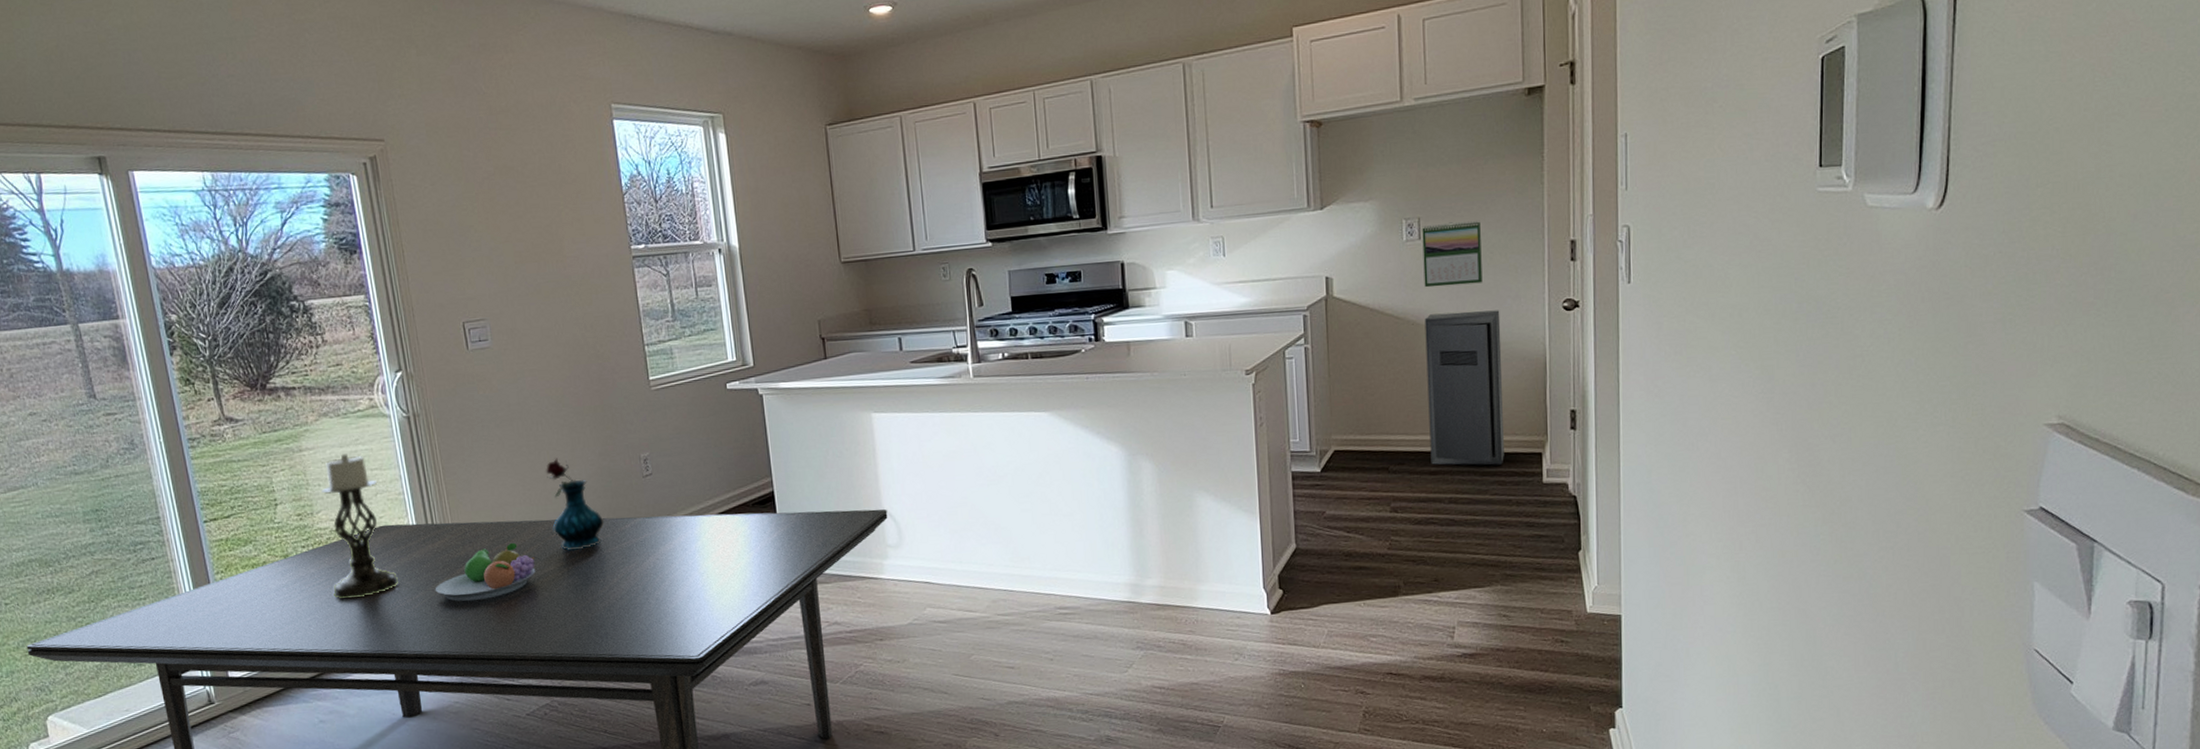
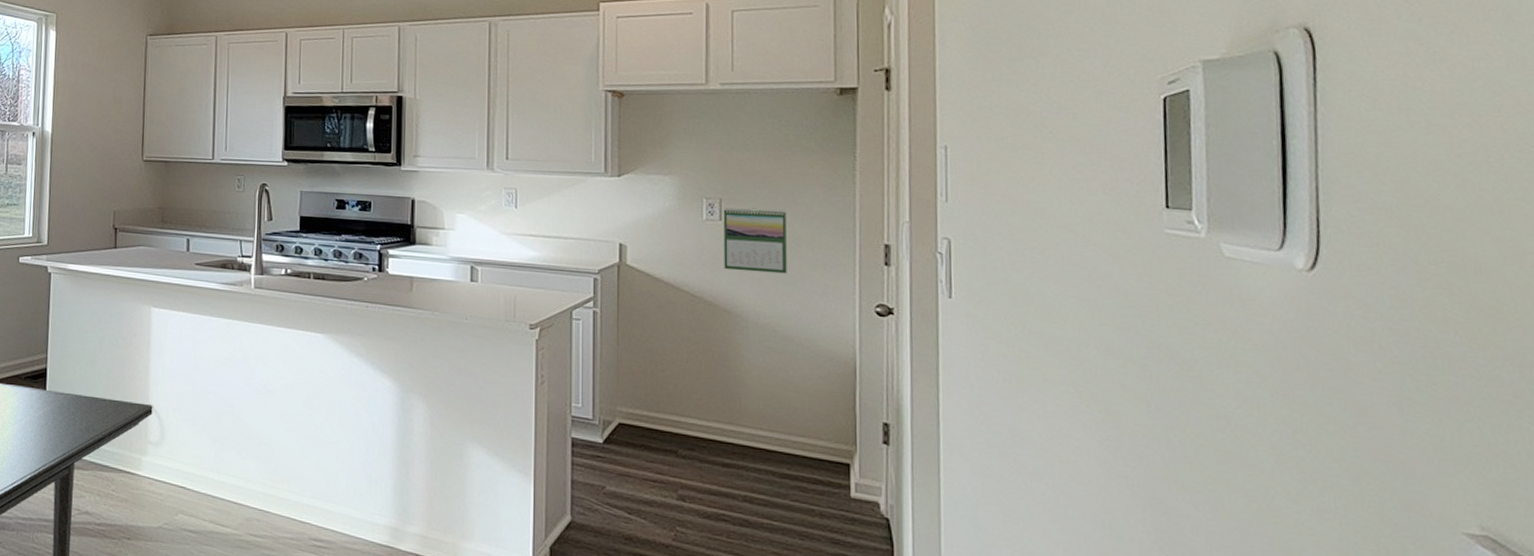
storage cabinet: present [1424,310,1504,466] -> none [723,297,807,469]

